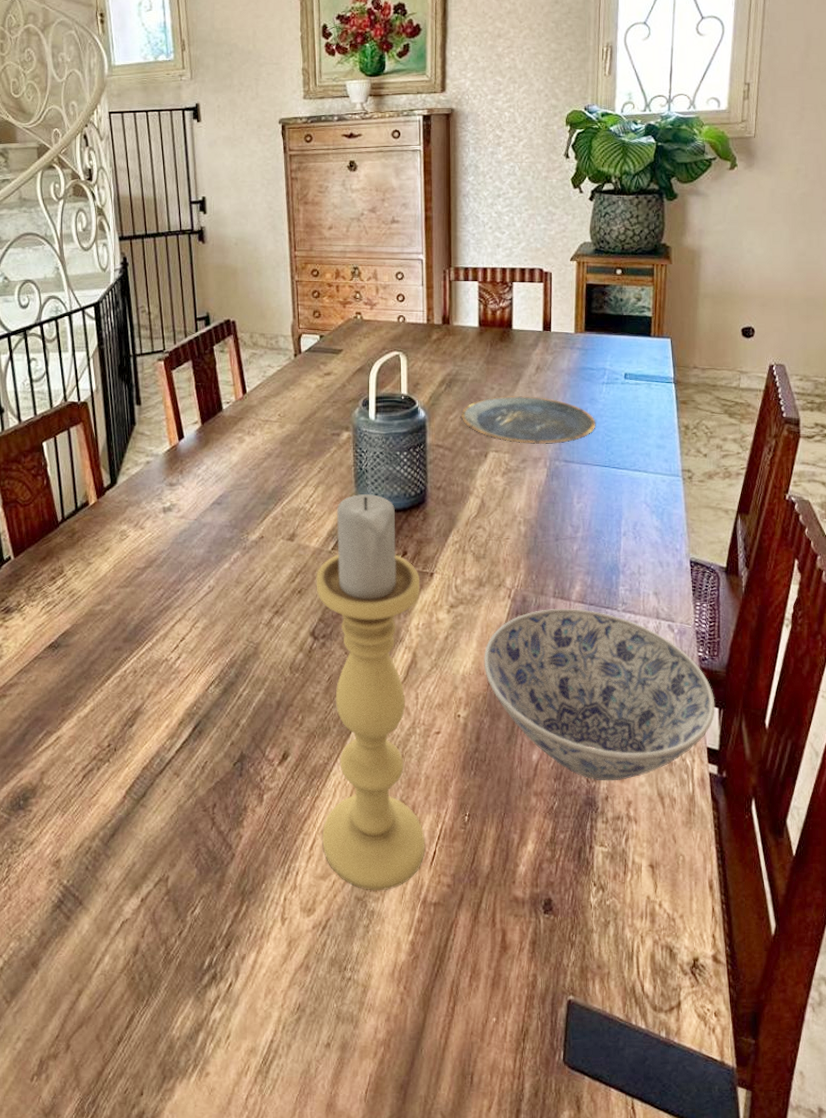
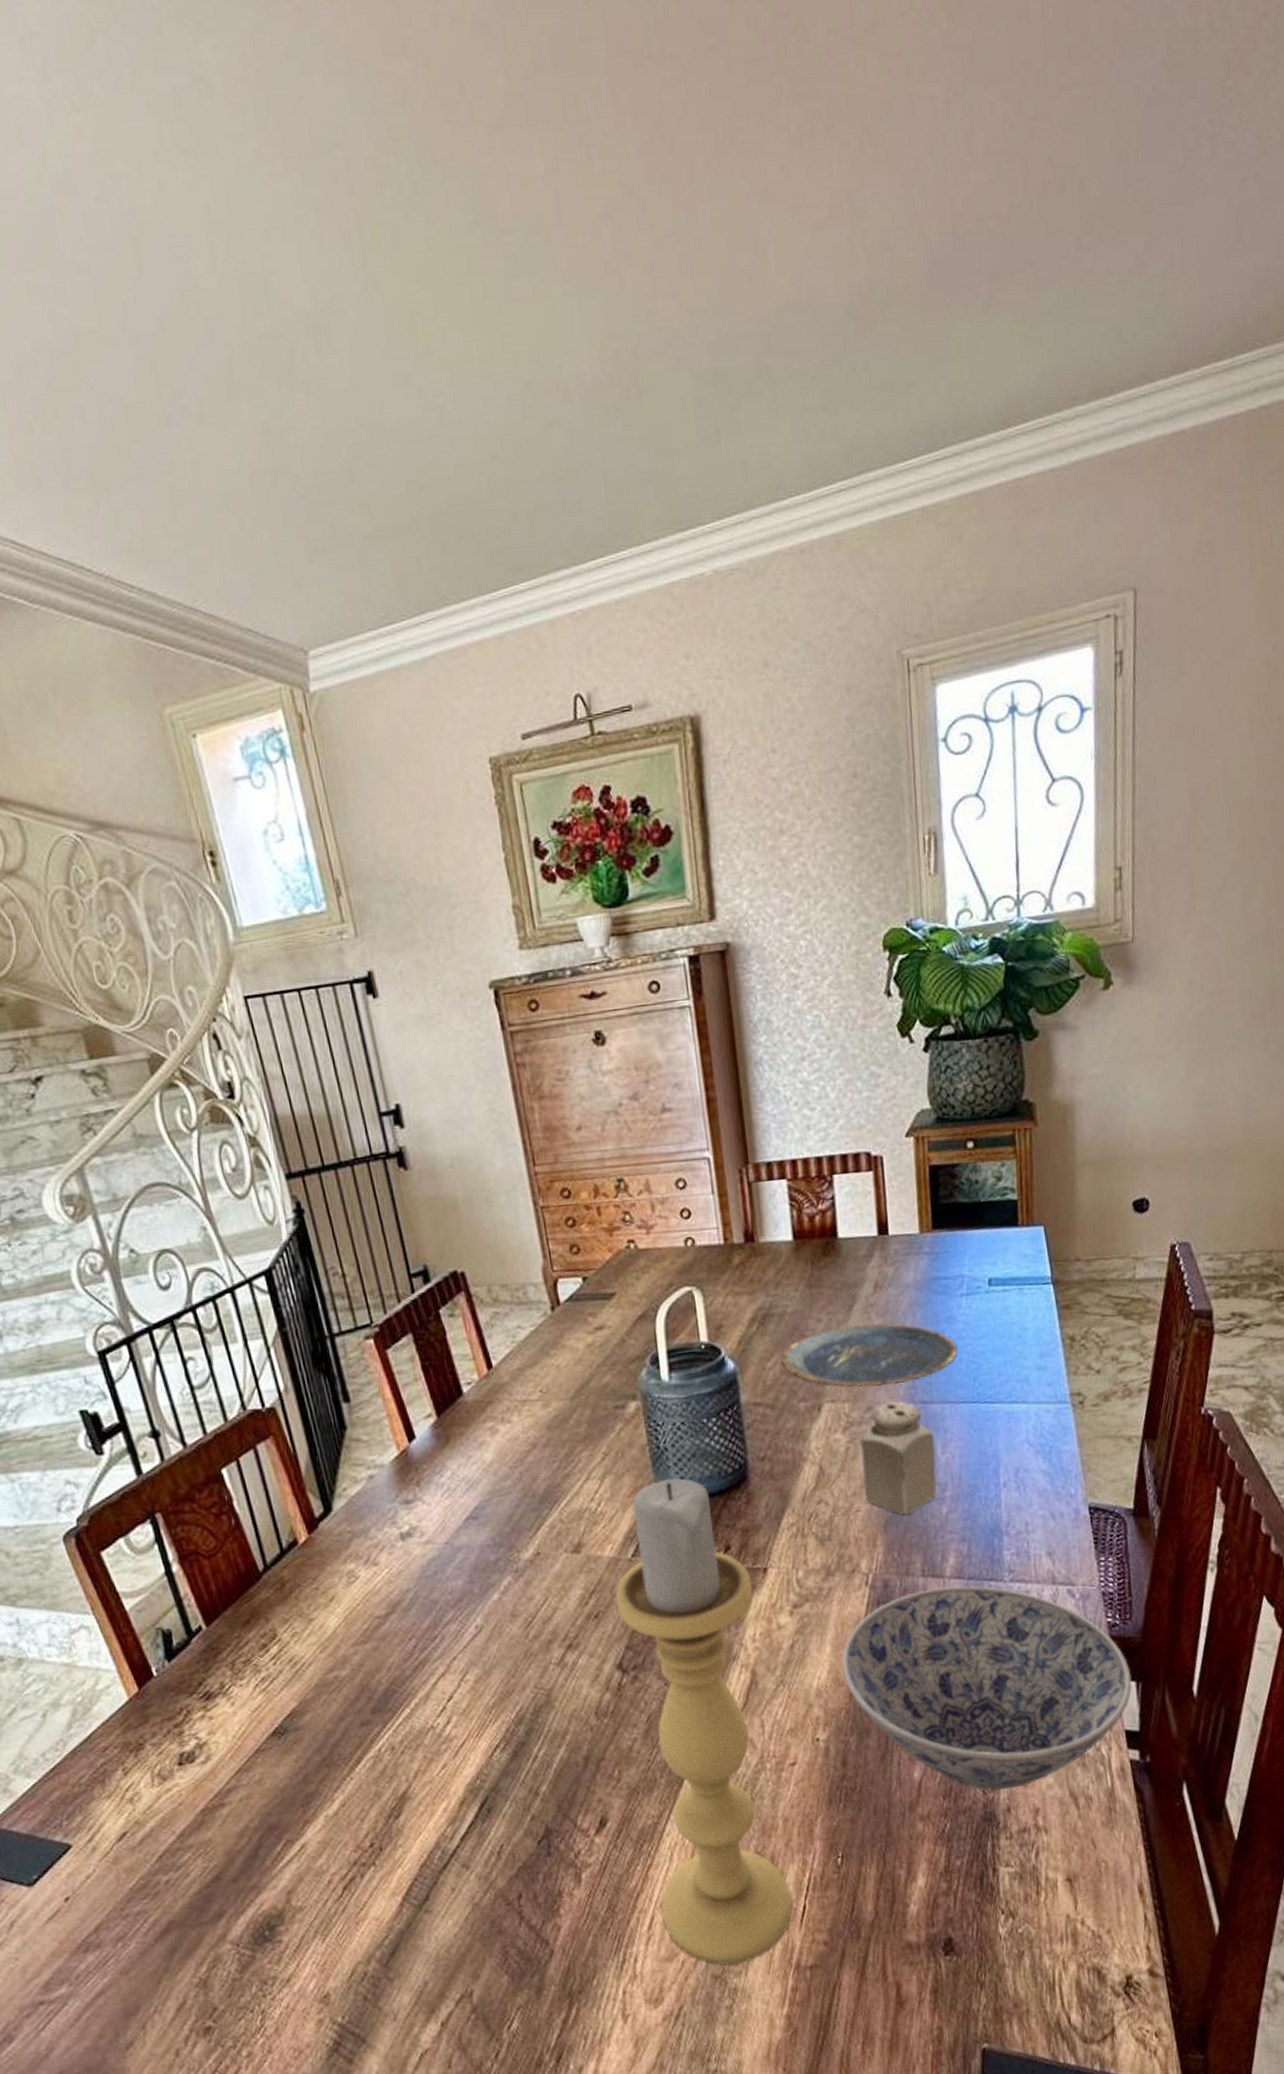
salt shaker: none [514,458,572,547] -> present [860,1401,938,1515]

